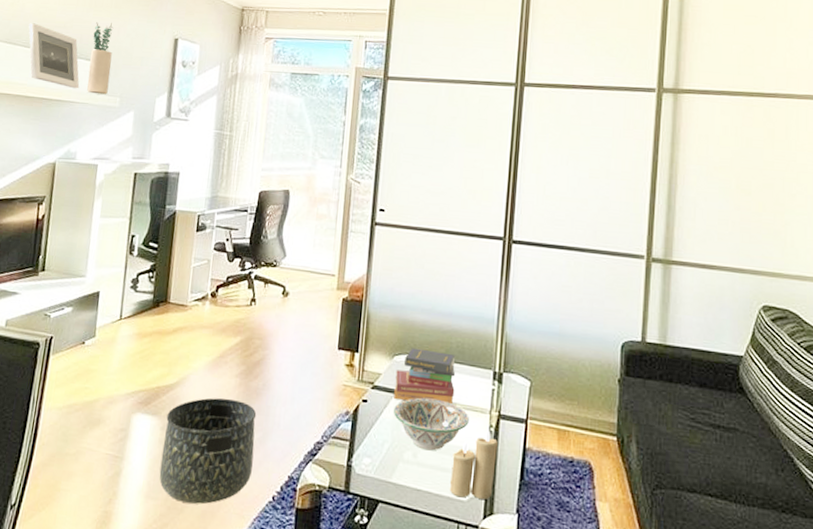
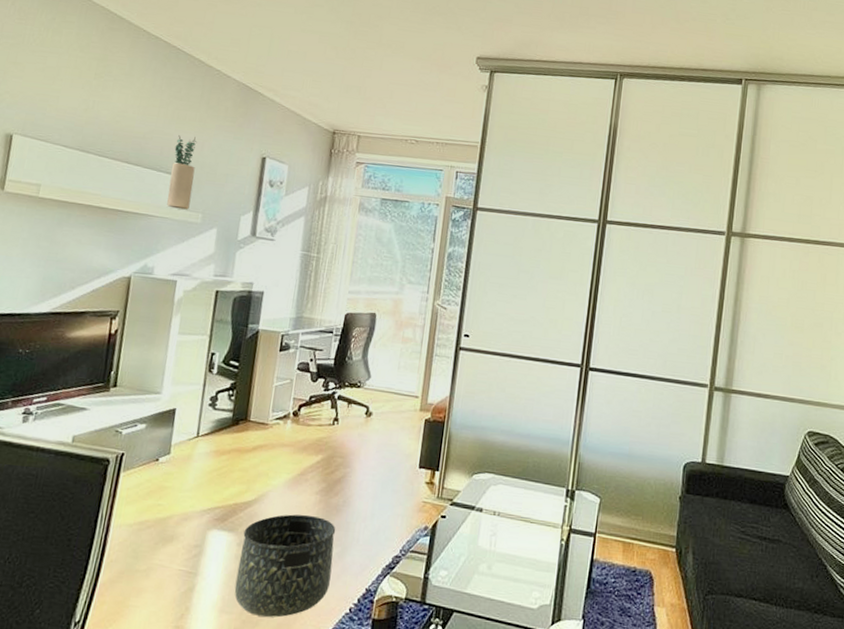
picture frame: present [28,23,80,89] -> none [104,131,159,203]
books: present [394,348,456,405] -> none [471,467,532,520]
decorative bowl: present [394,397,469,451] -> none [471,513,542,563]
candle: present [449,431,498,500] -> none [521,544,568,608]

